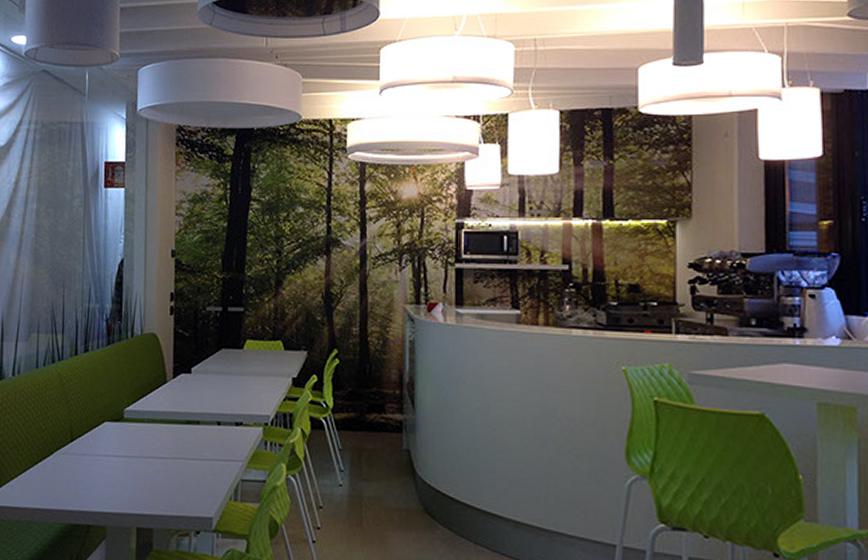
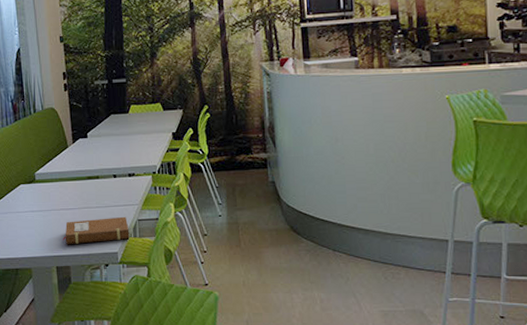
notebook: none [148,473,230,503] -> present [63,216,130,245]

